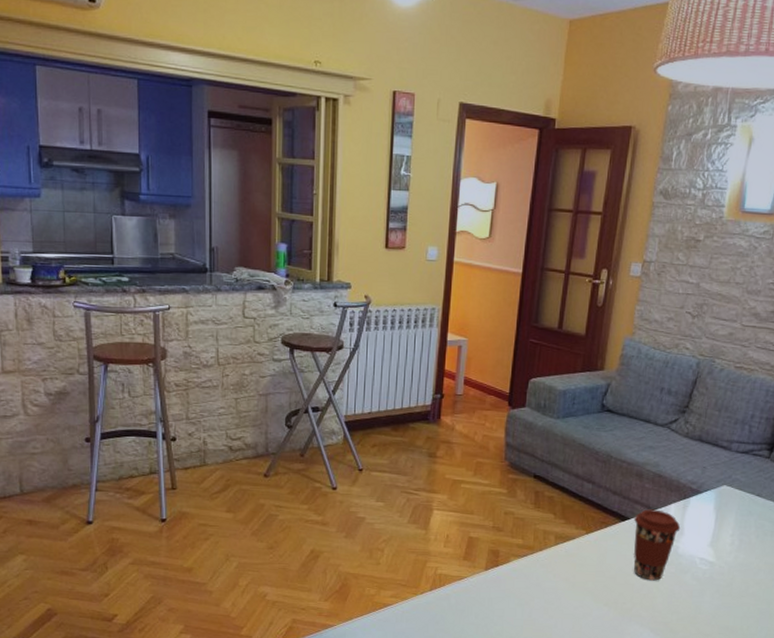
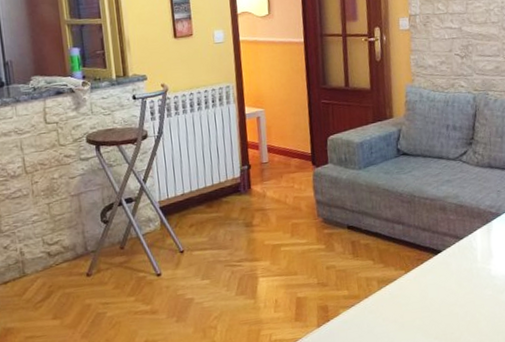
coffee cup: present [633,509,681,581] -> none [446,238,489,307]

